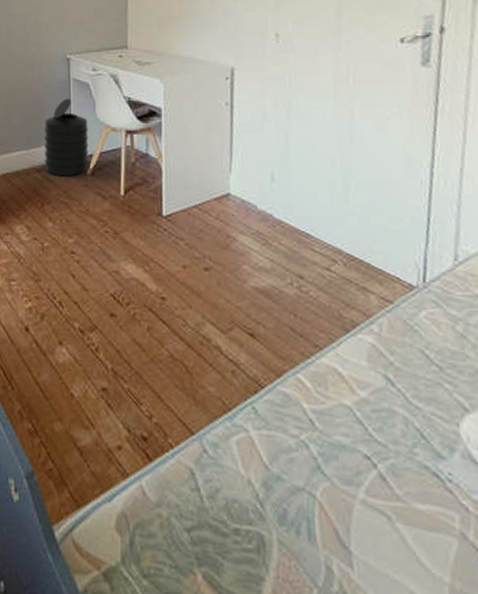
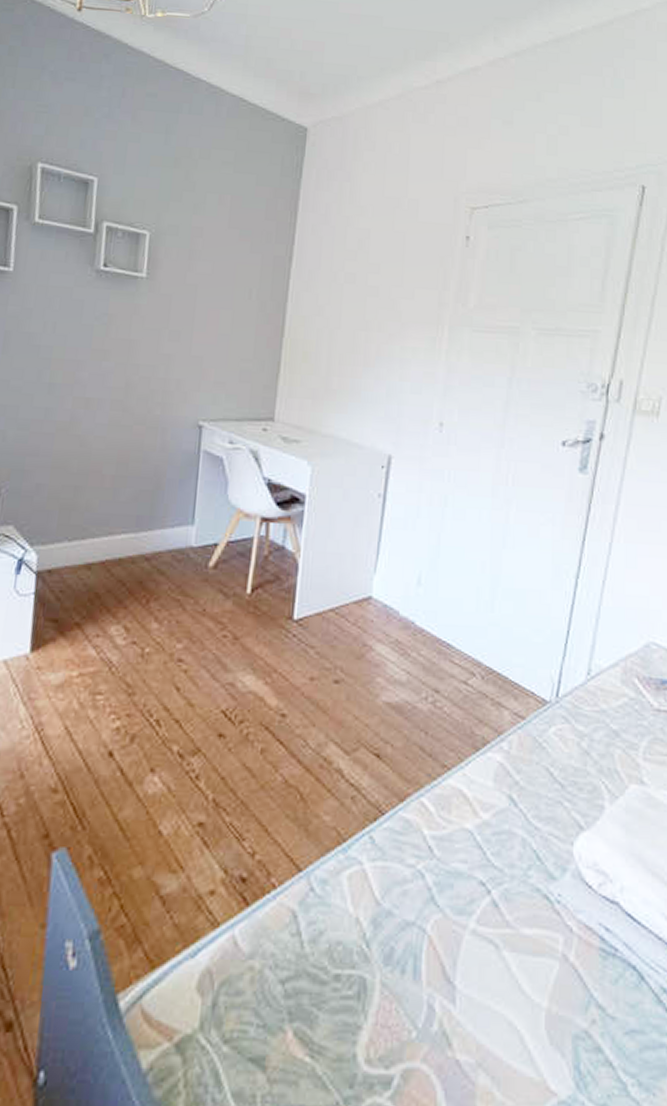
trash can: present [44,98,89,177] -> none [156,473,217,569]

